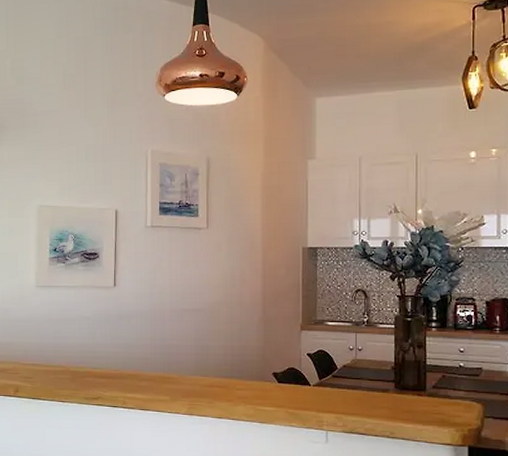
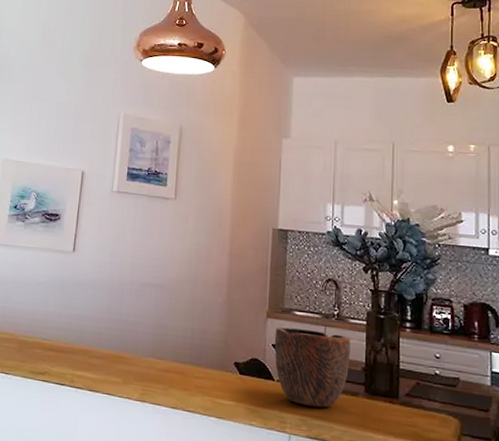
bowl: none [309,337,380,405] -> present [274,327,351,408]

